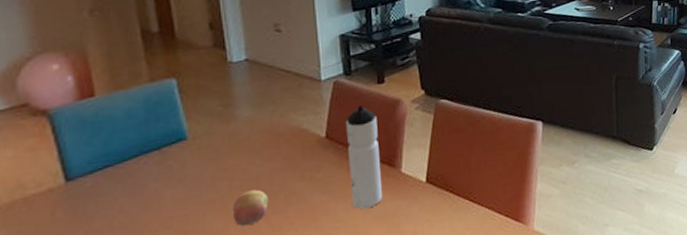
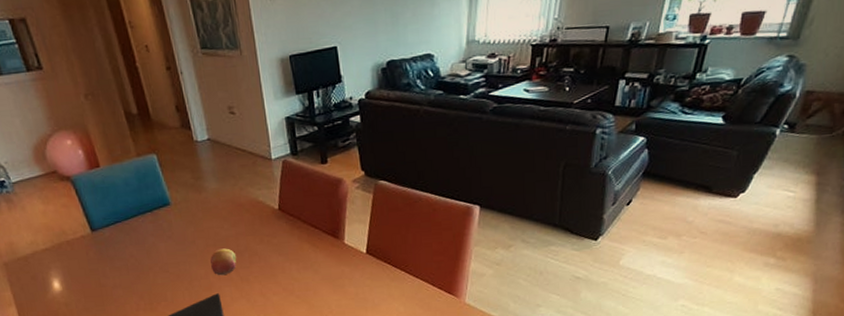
water bottle: present [345,105,382,209] -> none [294,183,328,271]

